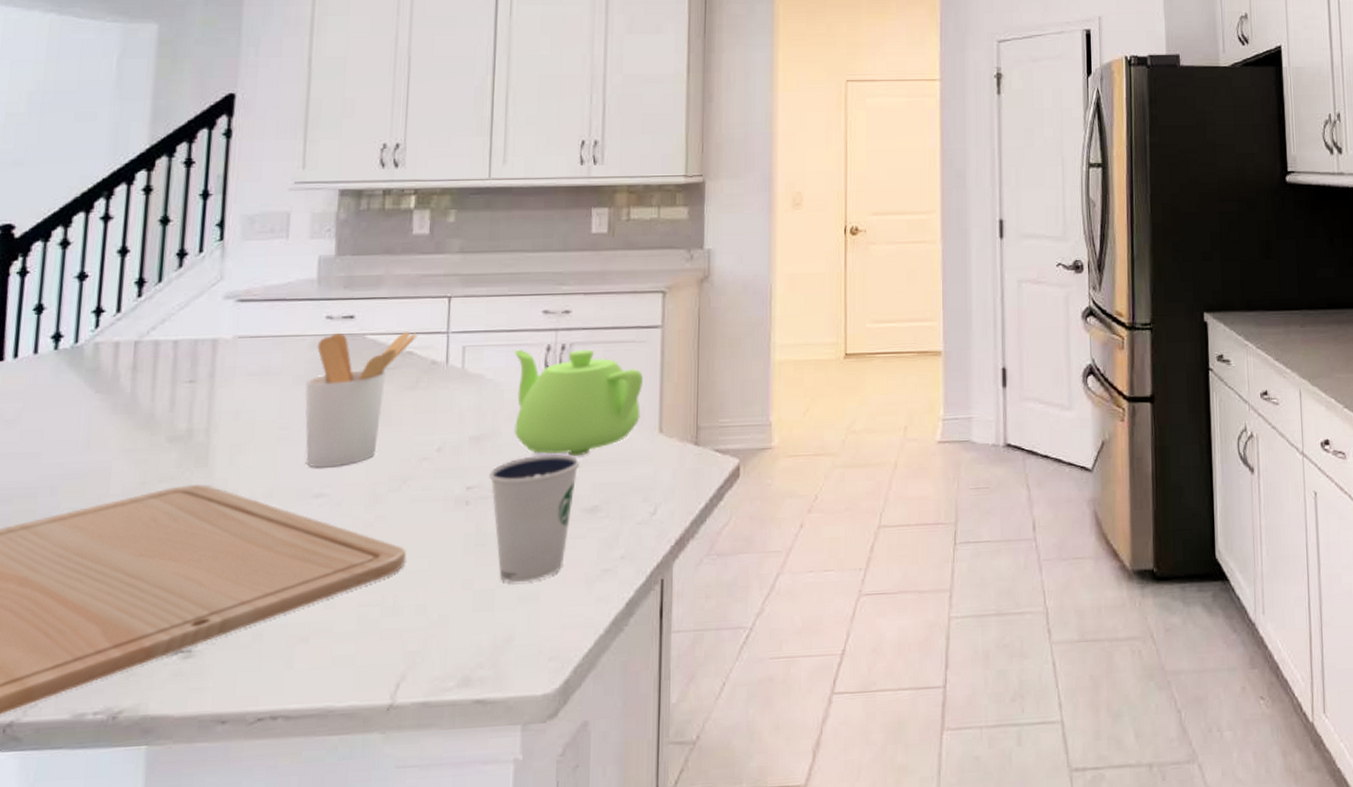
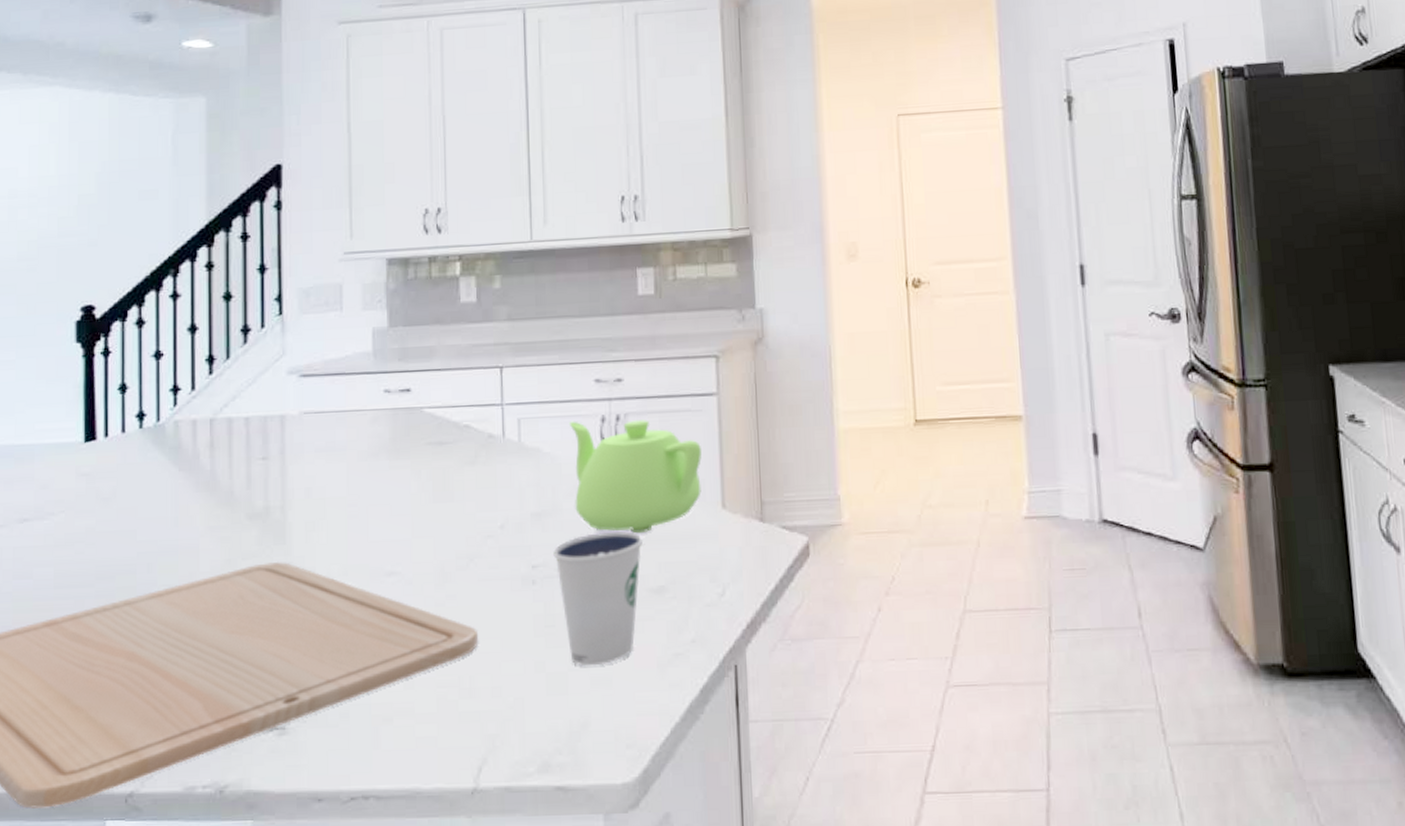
utensil holder: present [305,331,418,468] -> none [369,404,474,546]

